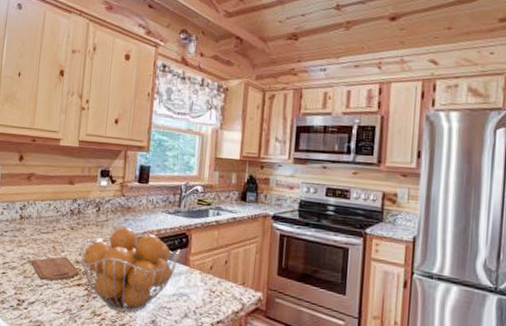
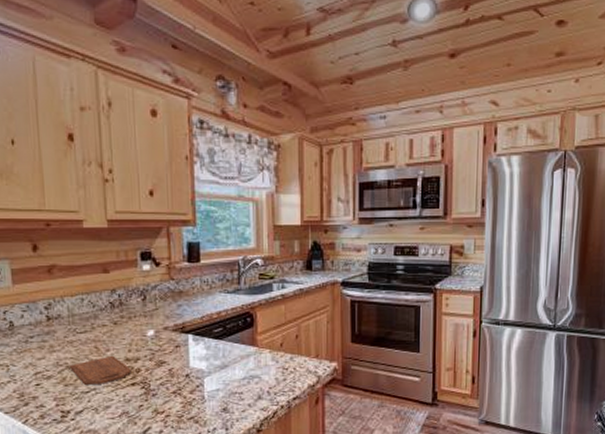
fruit basket: present [80,227,180,313] -> none [130,314,245,405]

